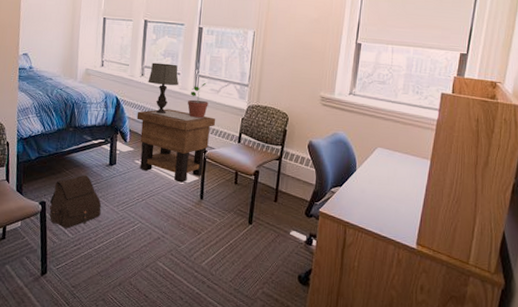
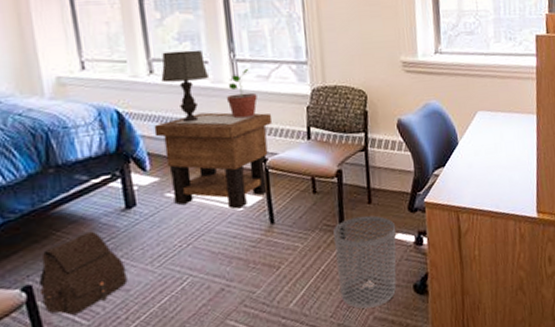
waste bin: none [240,209,293,284] -> present [333,215,397,309]

